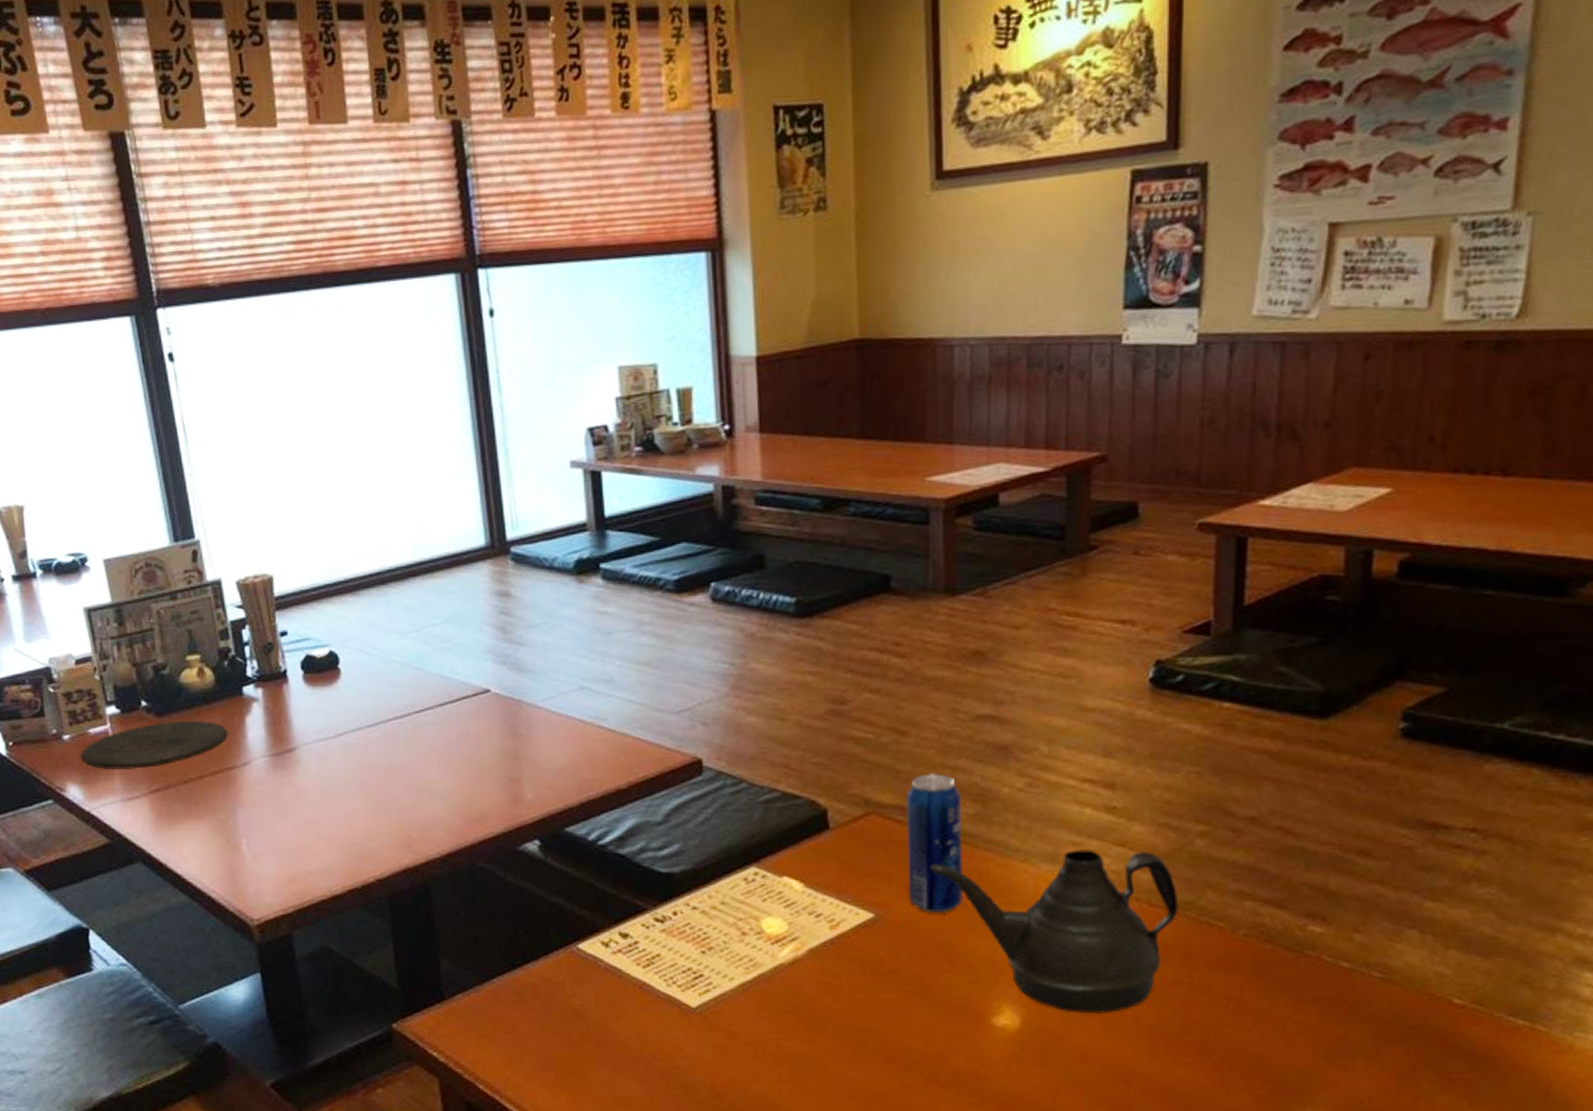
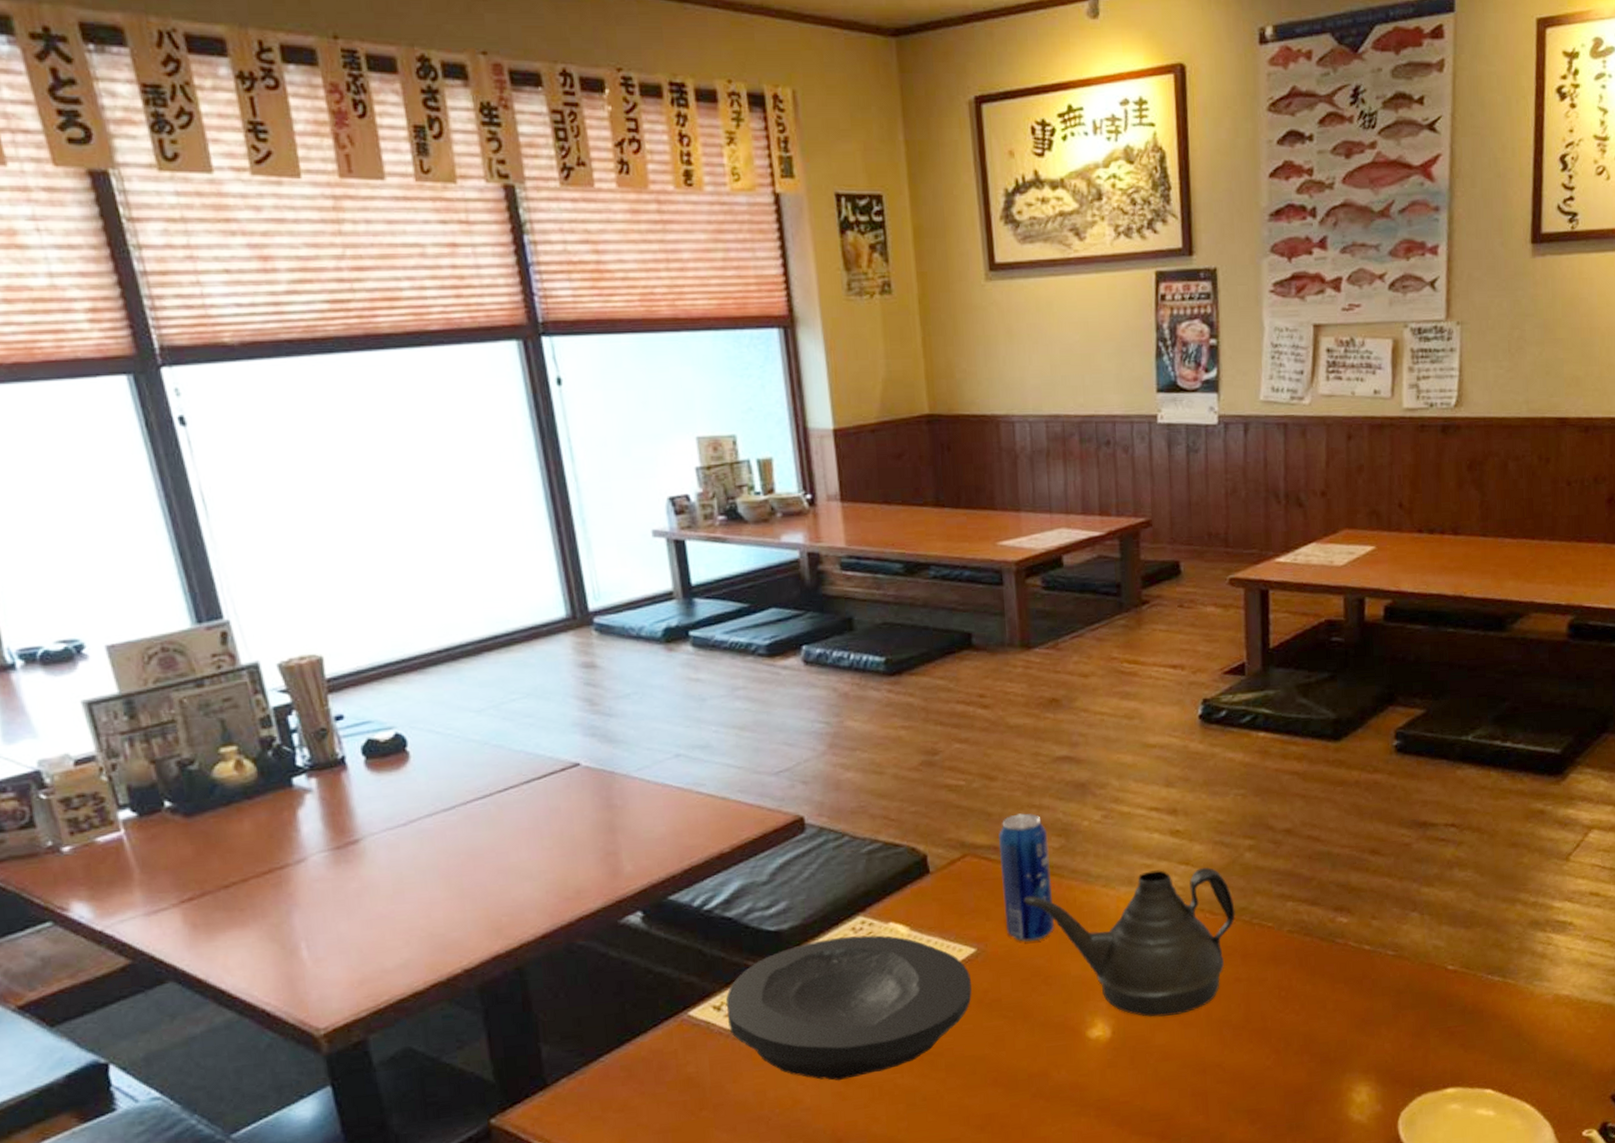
plate: present [80,720,229,771] -> none [86,818,278,882]
plate: none [614,887,866,1034] -> present [725,935,972,1081]

